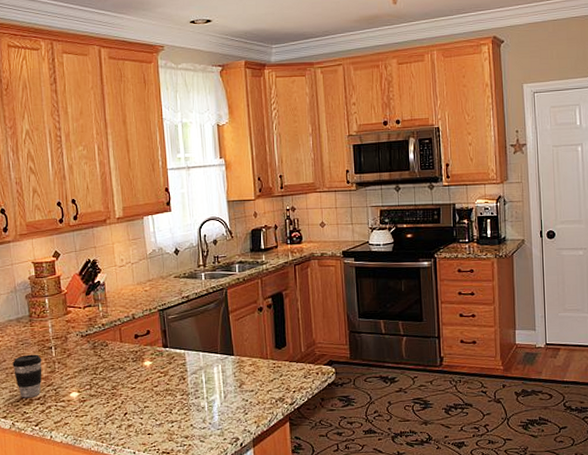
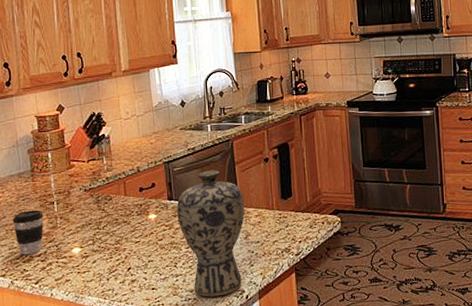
vase: none [172,318,240,444] -> present [177,170,245,297]

